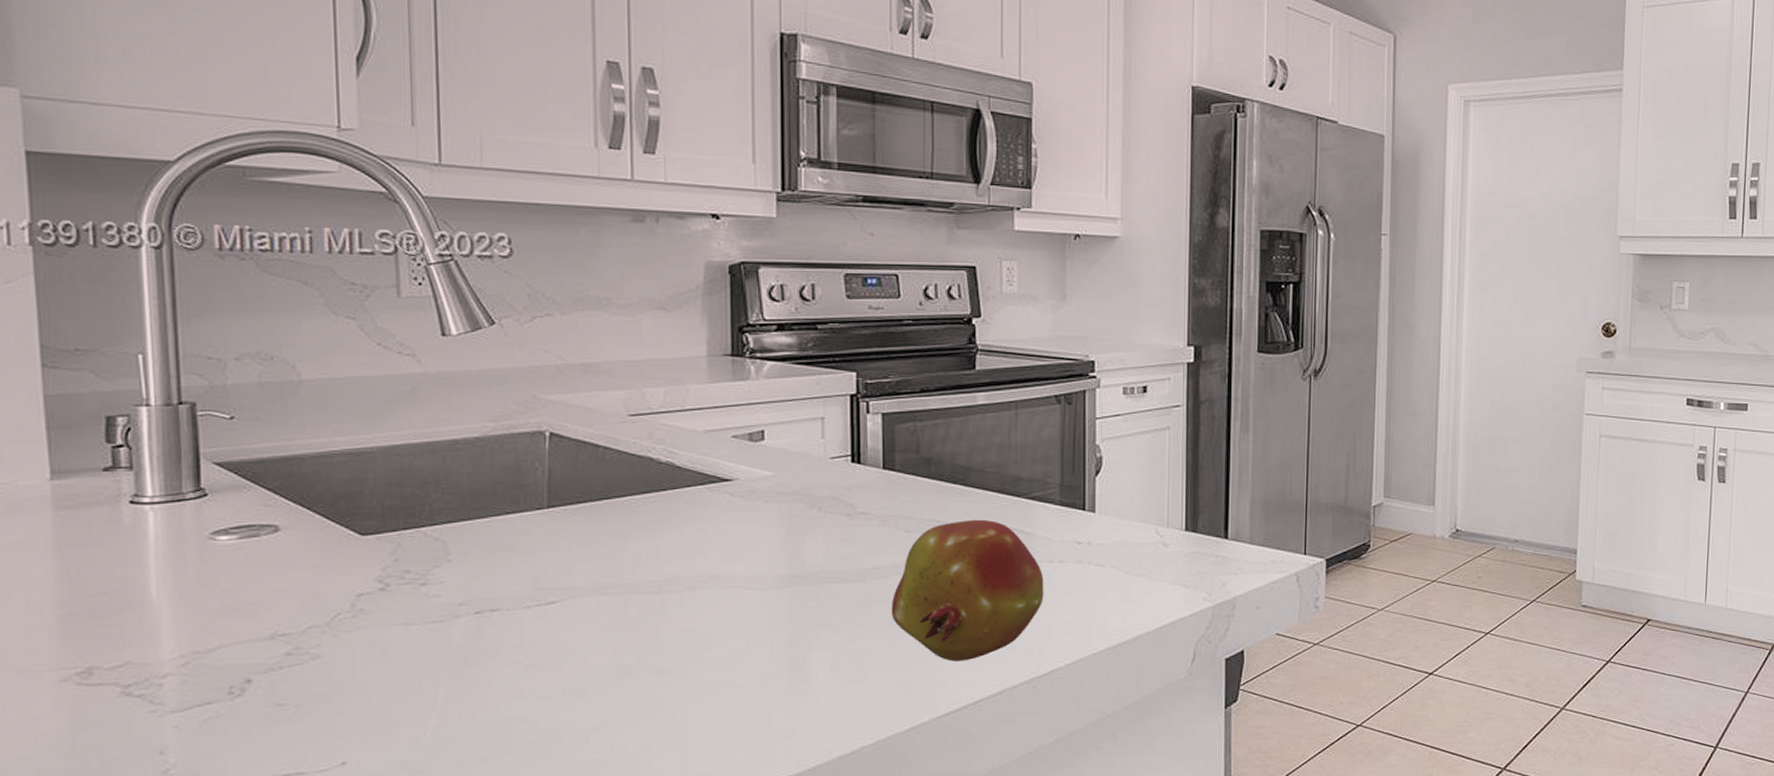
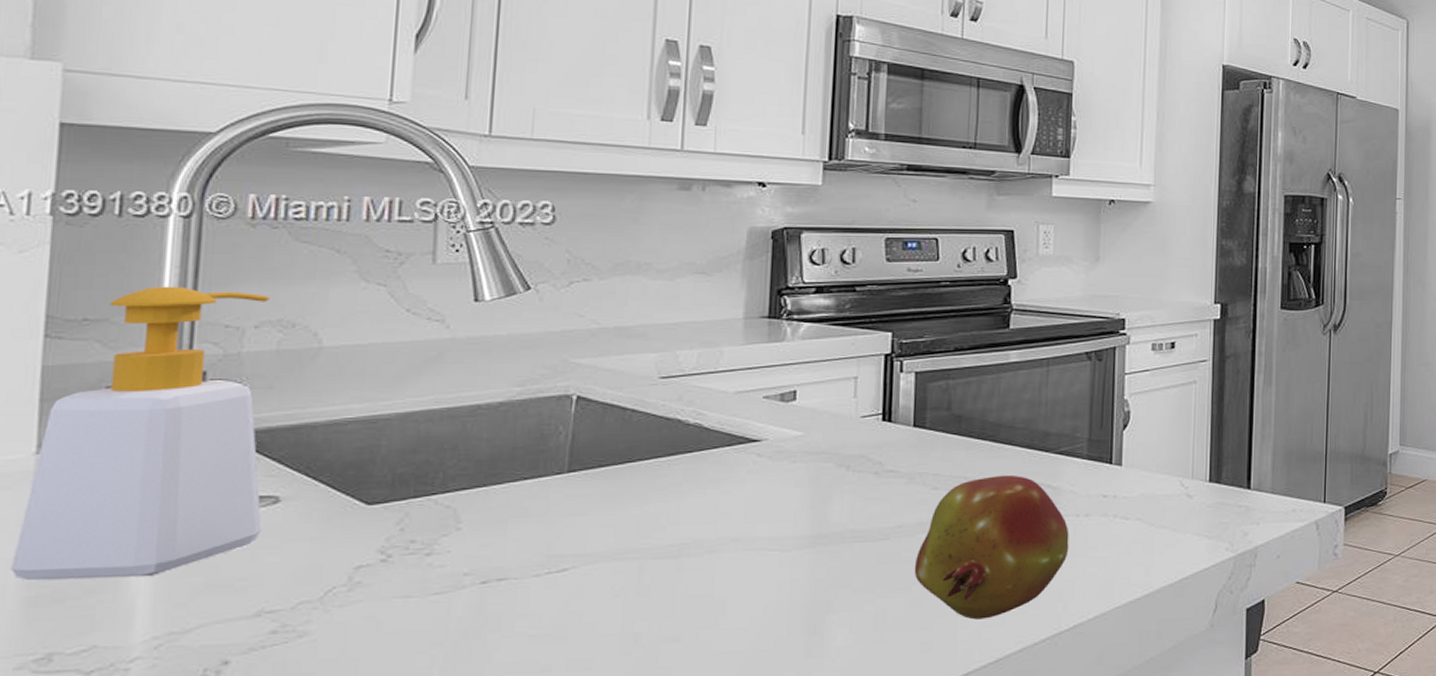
soap bottle: none [44,317,266,600] -> present [11,286,269,581]

